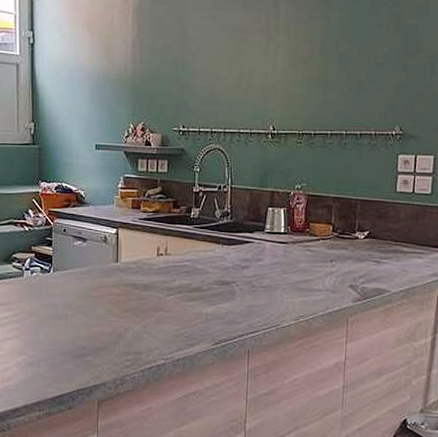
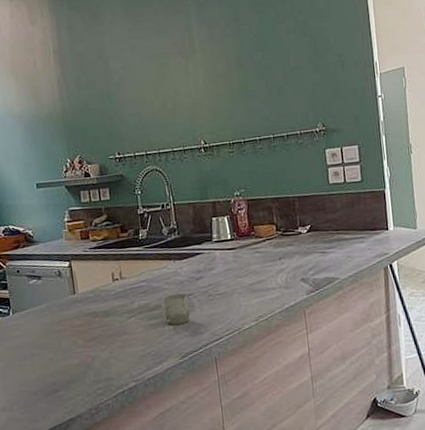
cup: none [201,279,230,310] -> present [161,293,190,325]

